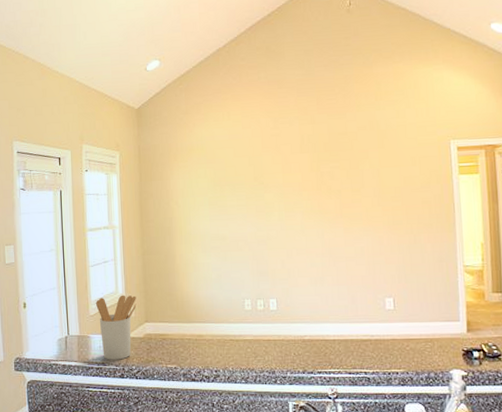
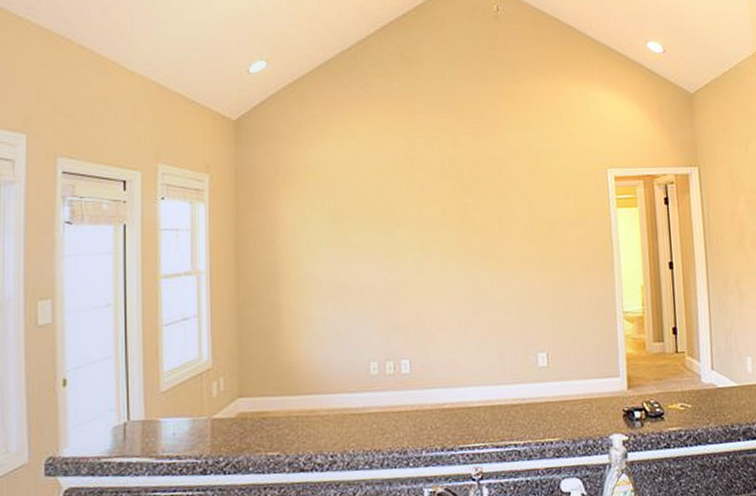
utensil holder: present [96,295,137,360] -> none [170,362,227,452]

